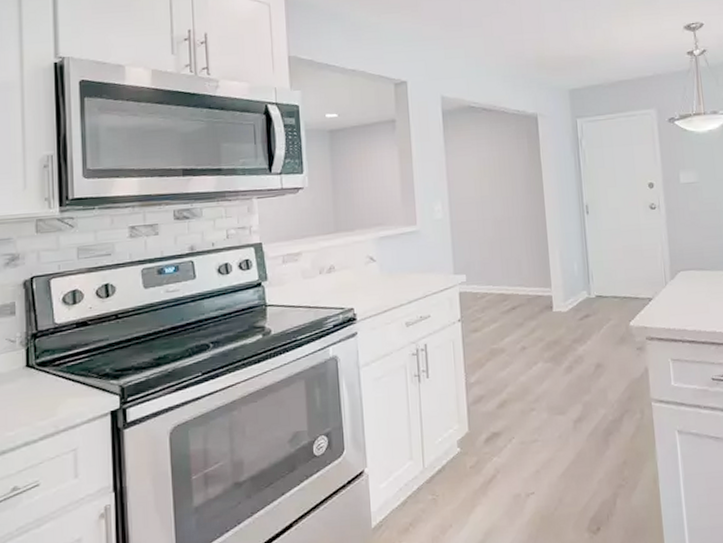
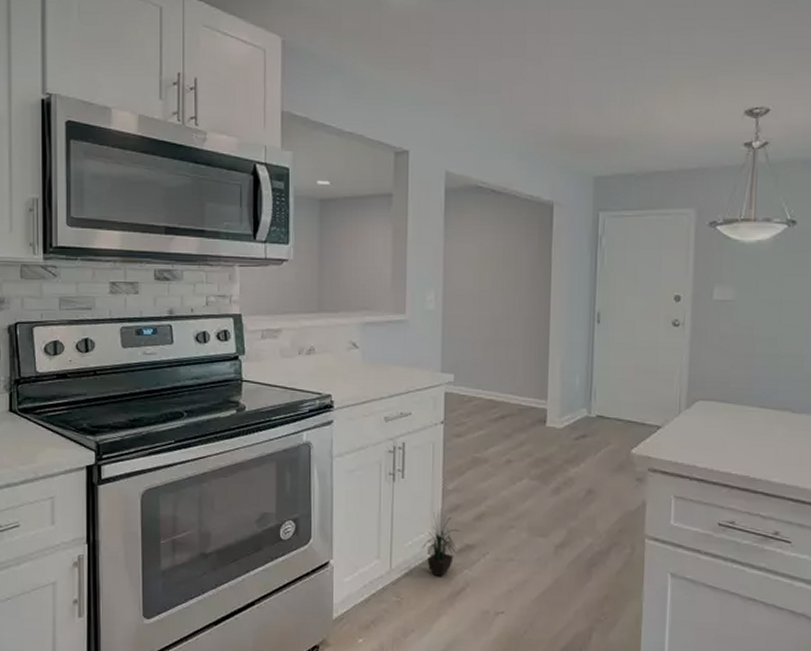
potted plant: none [451,401,486,469] -> present [422,508,460,577]

